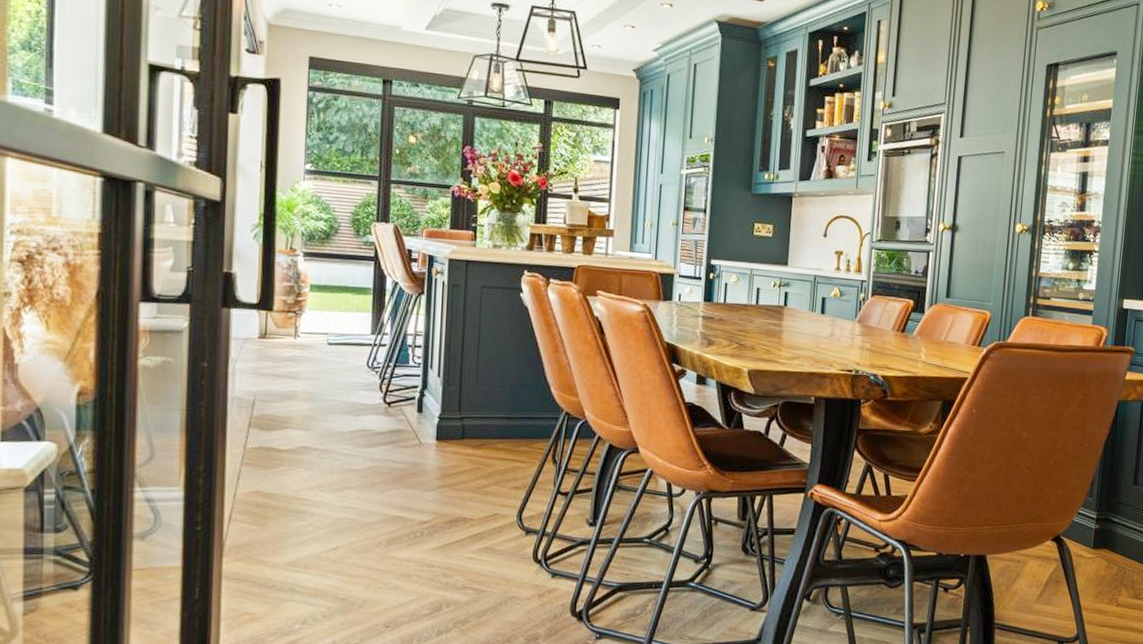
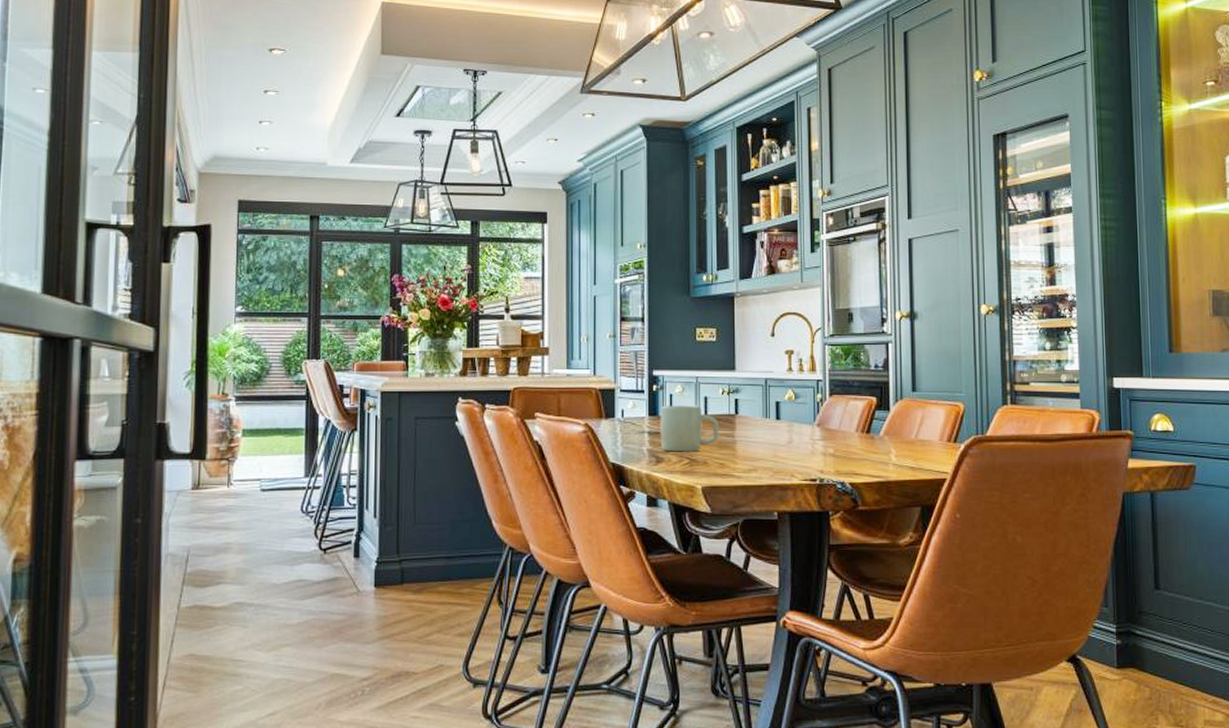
mug: none [713,293,769,338] -> present [660,405,720,452]

